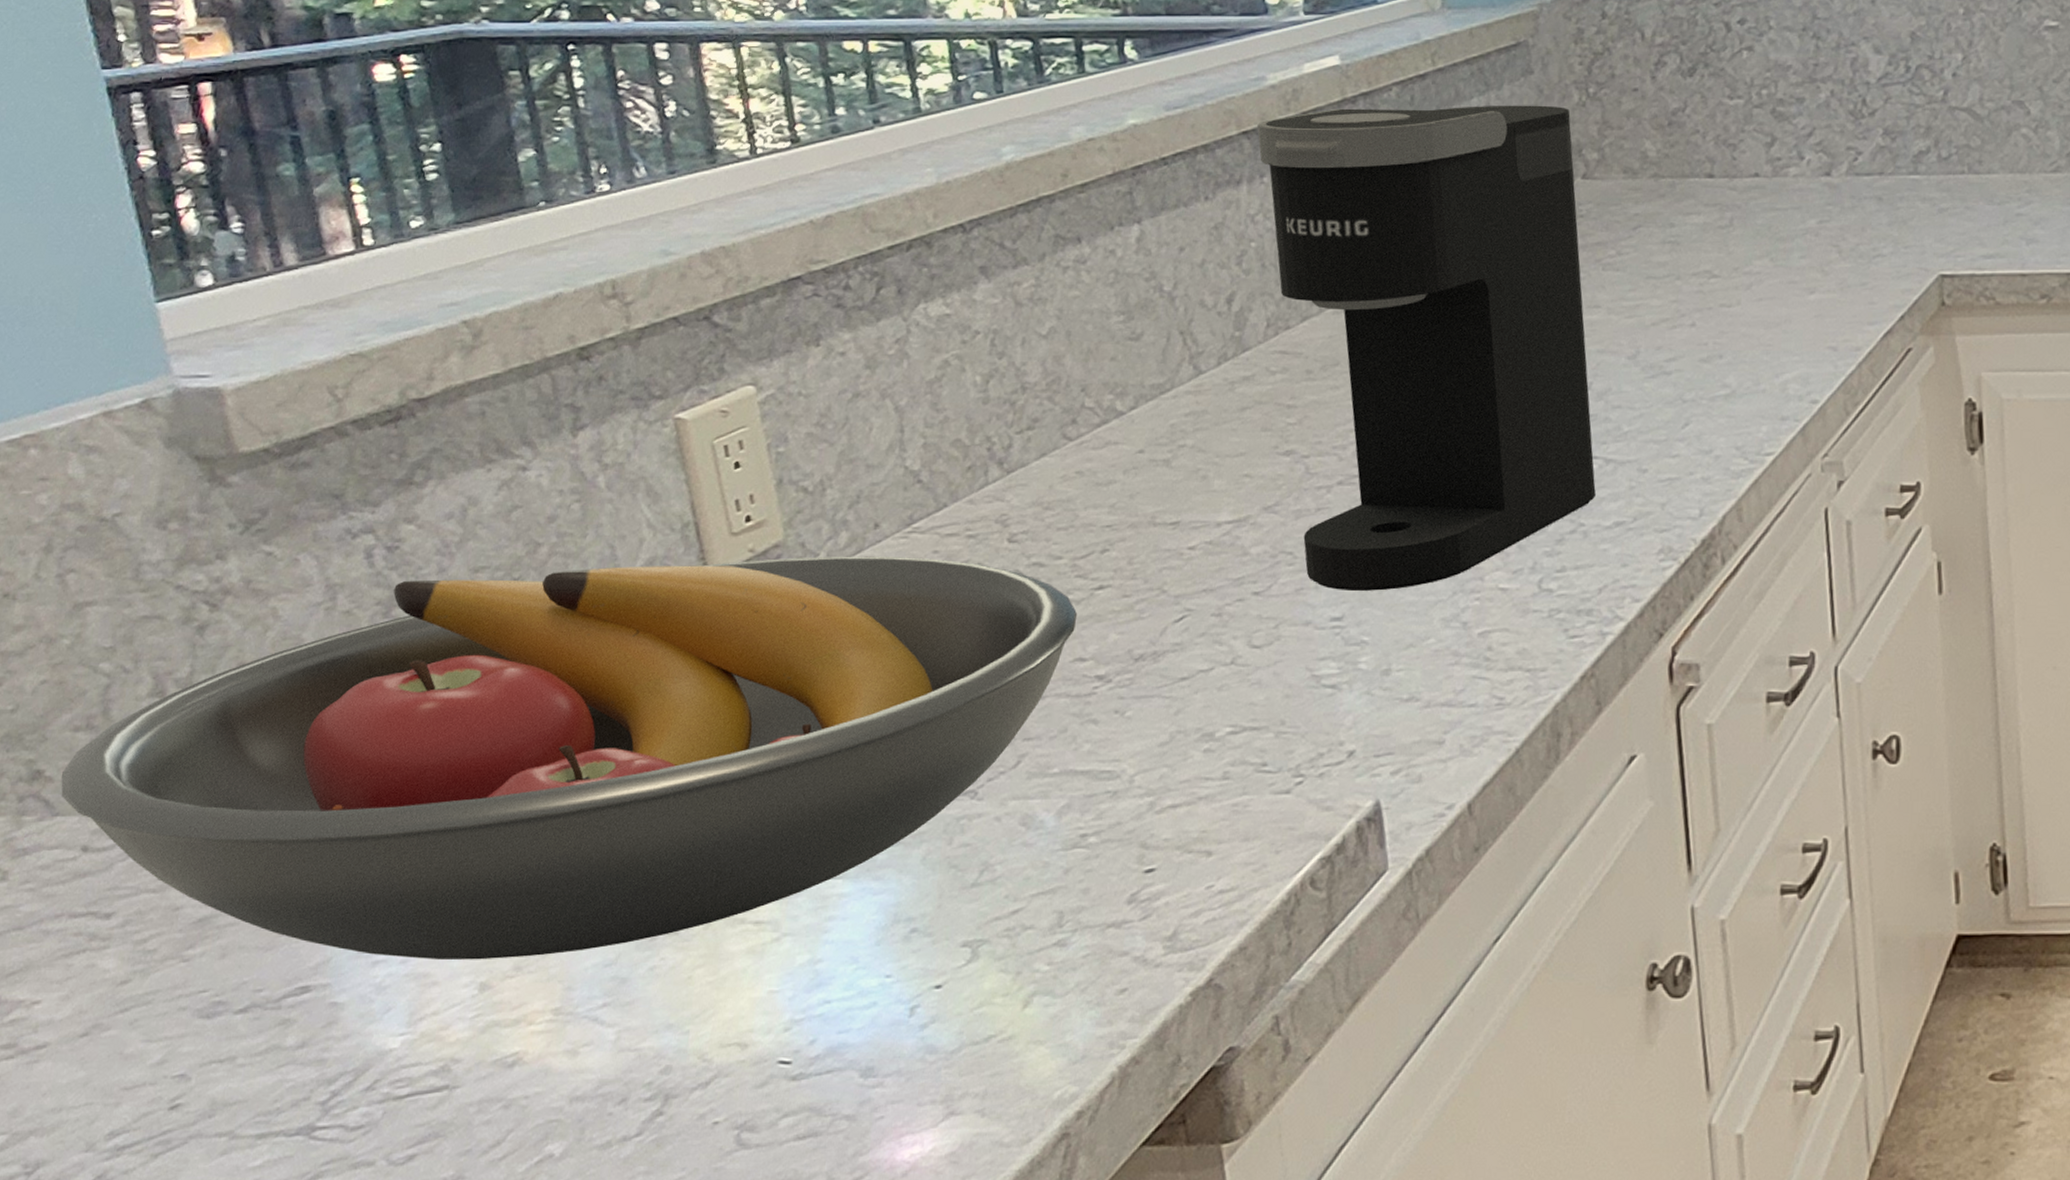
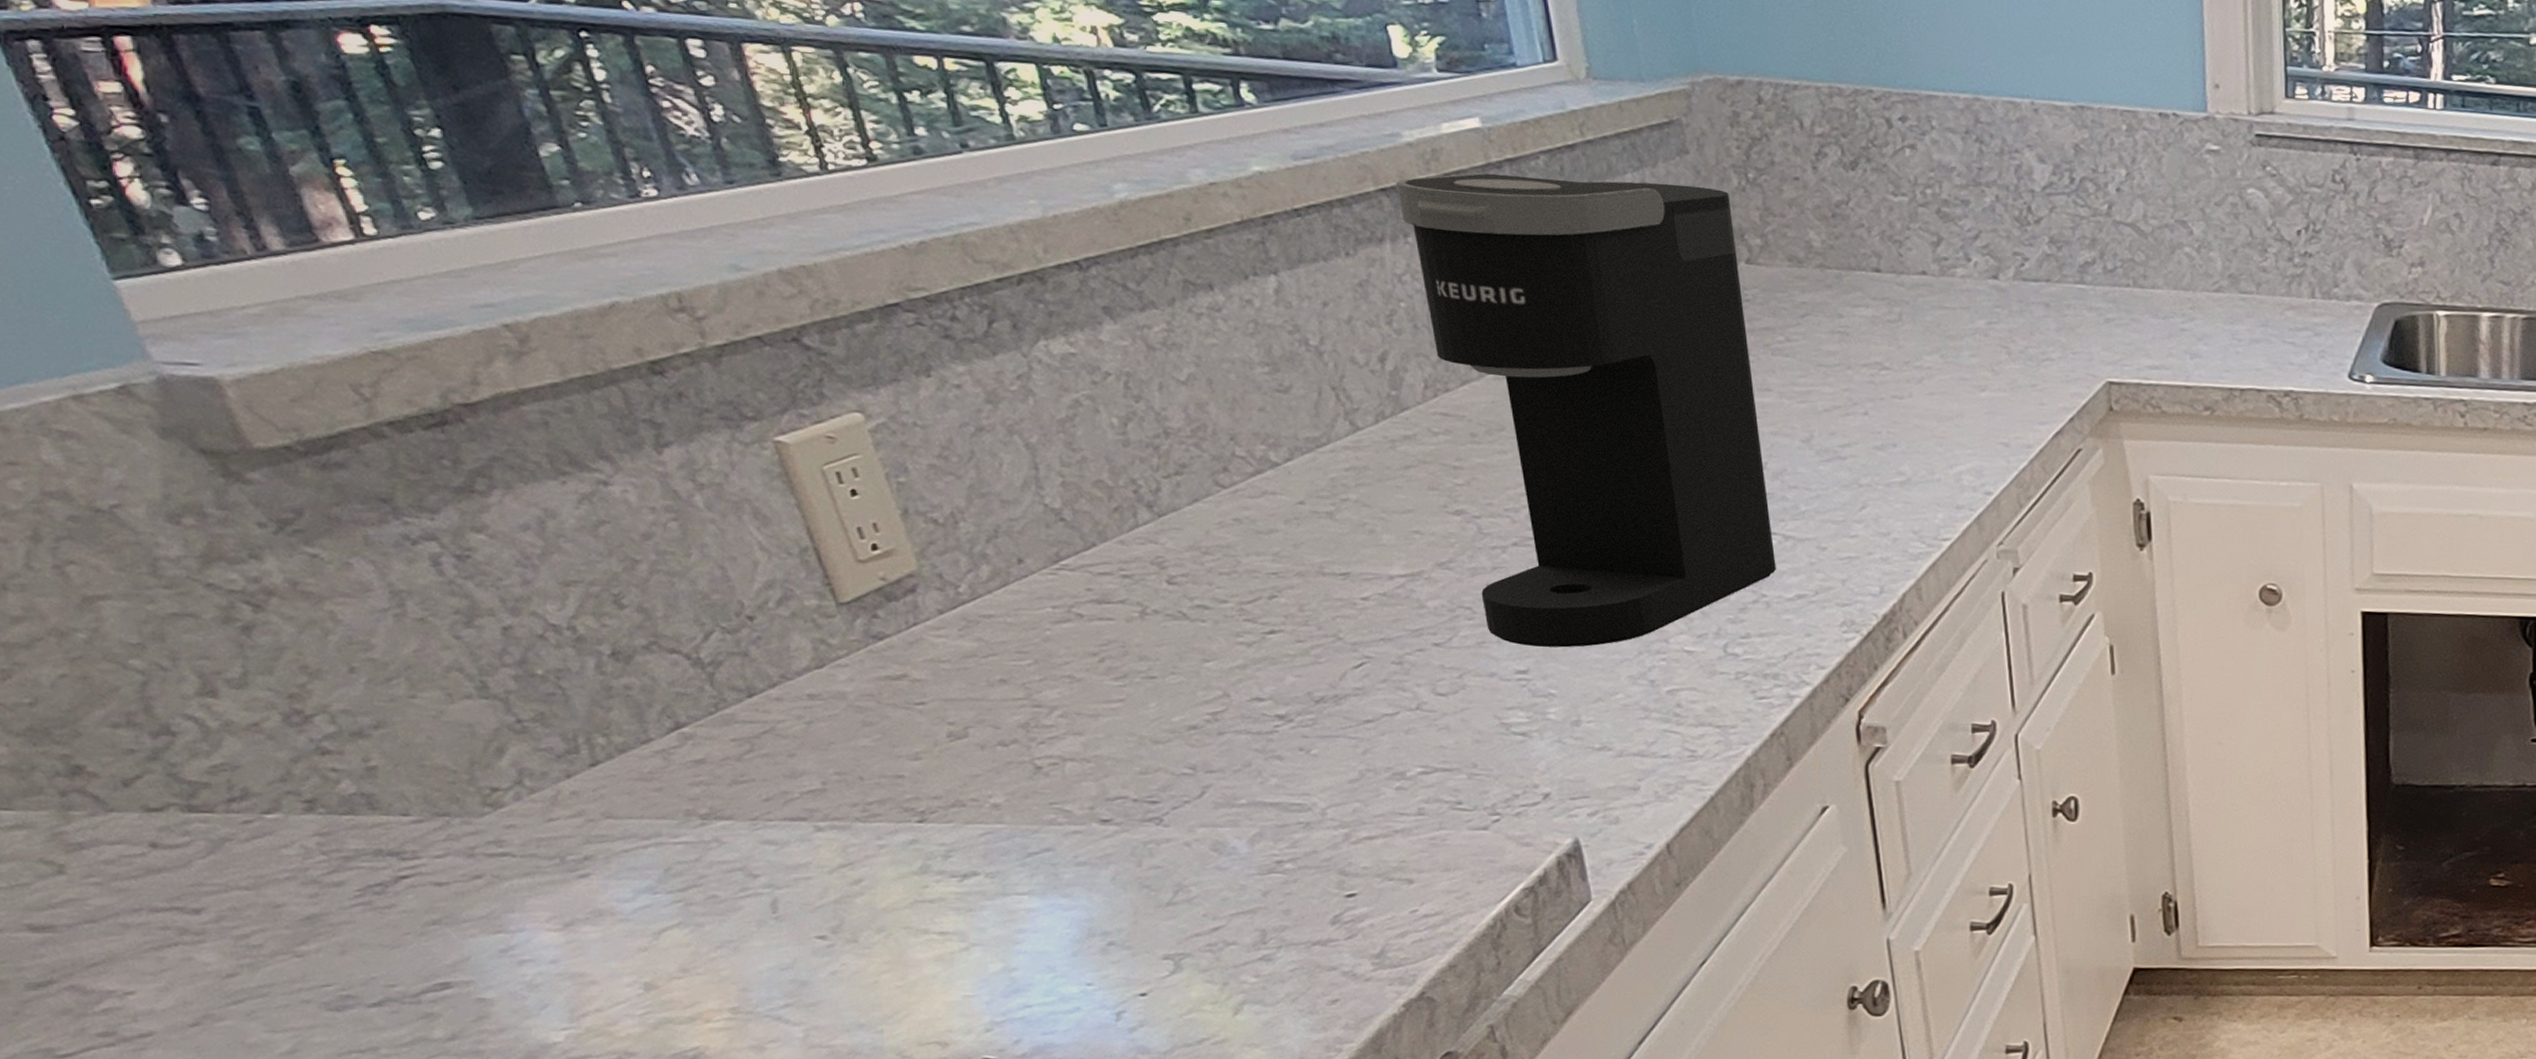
fruit bowl: present [60,556,1078,960] -> none [107,588,1250,962]

